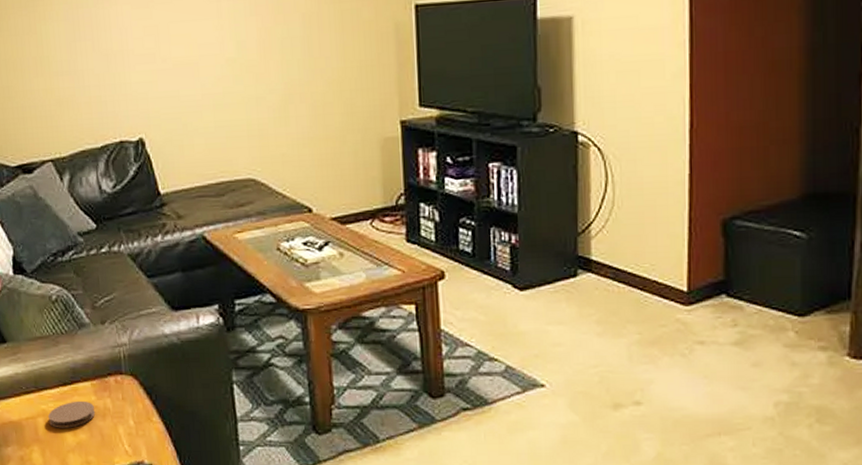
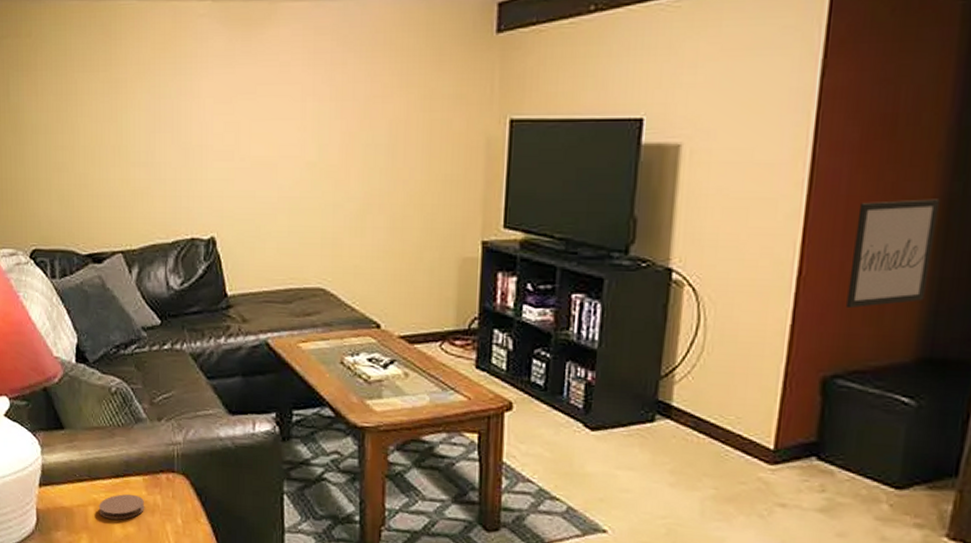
wall art: none [735,49,805,155] -> present [846,199,940,309]

